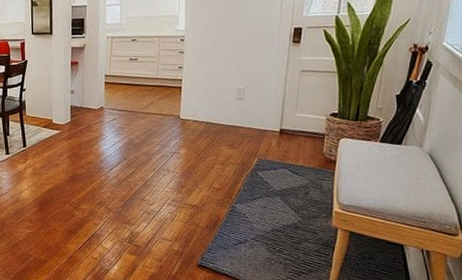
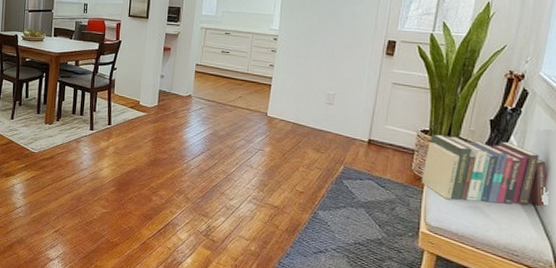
books: none [332,114,451,177] -> present [421,134,547,207]

